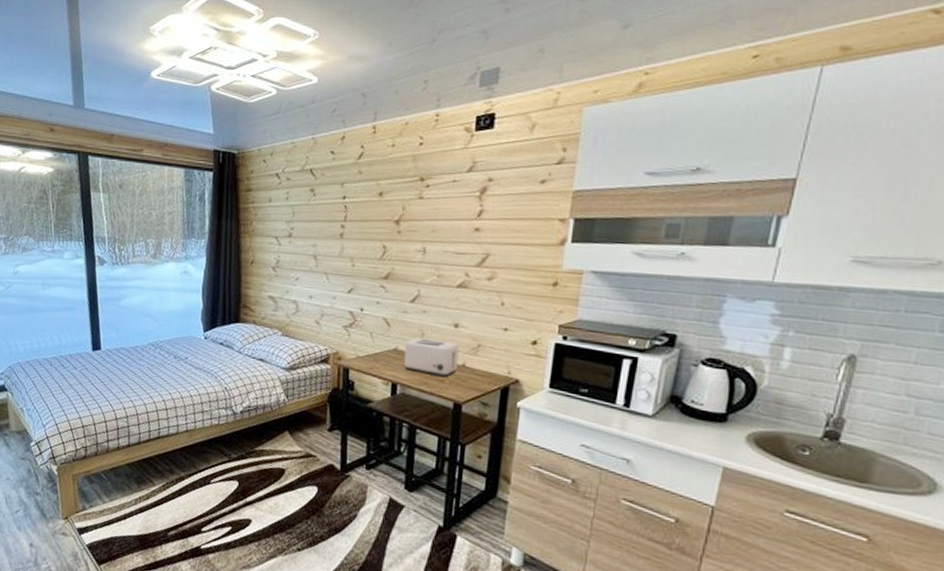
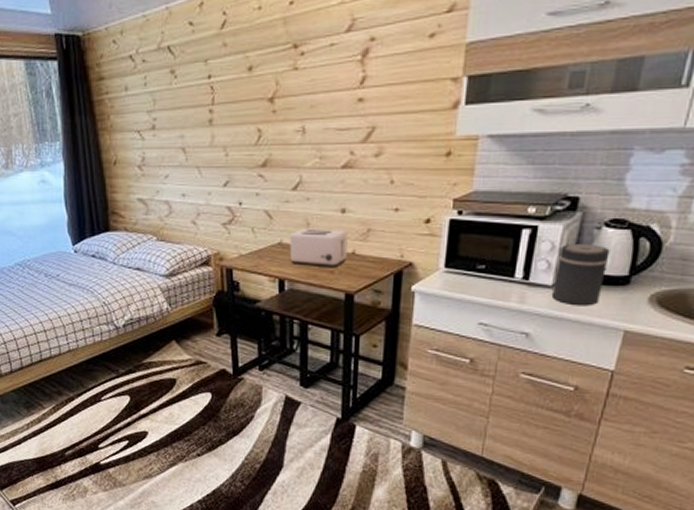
cylinder: none [652,377,707,439] -> present [552,244,610,306]

